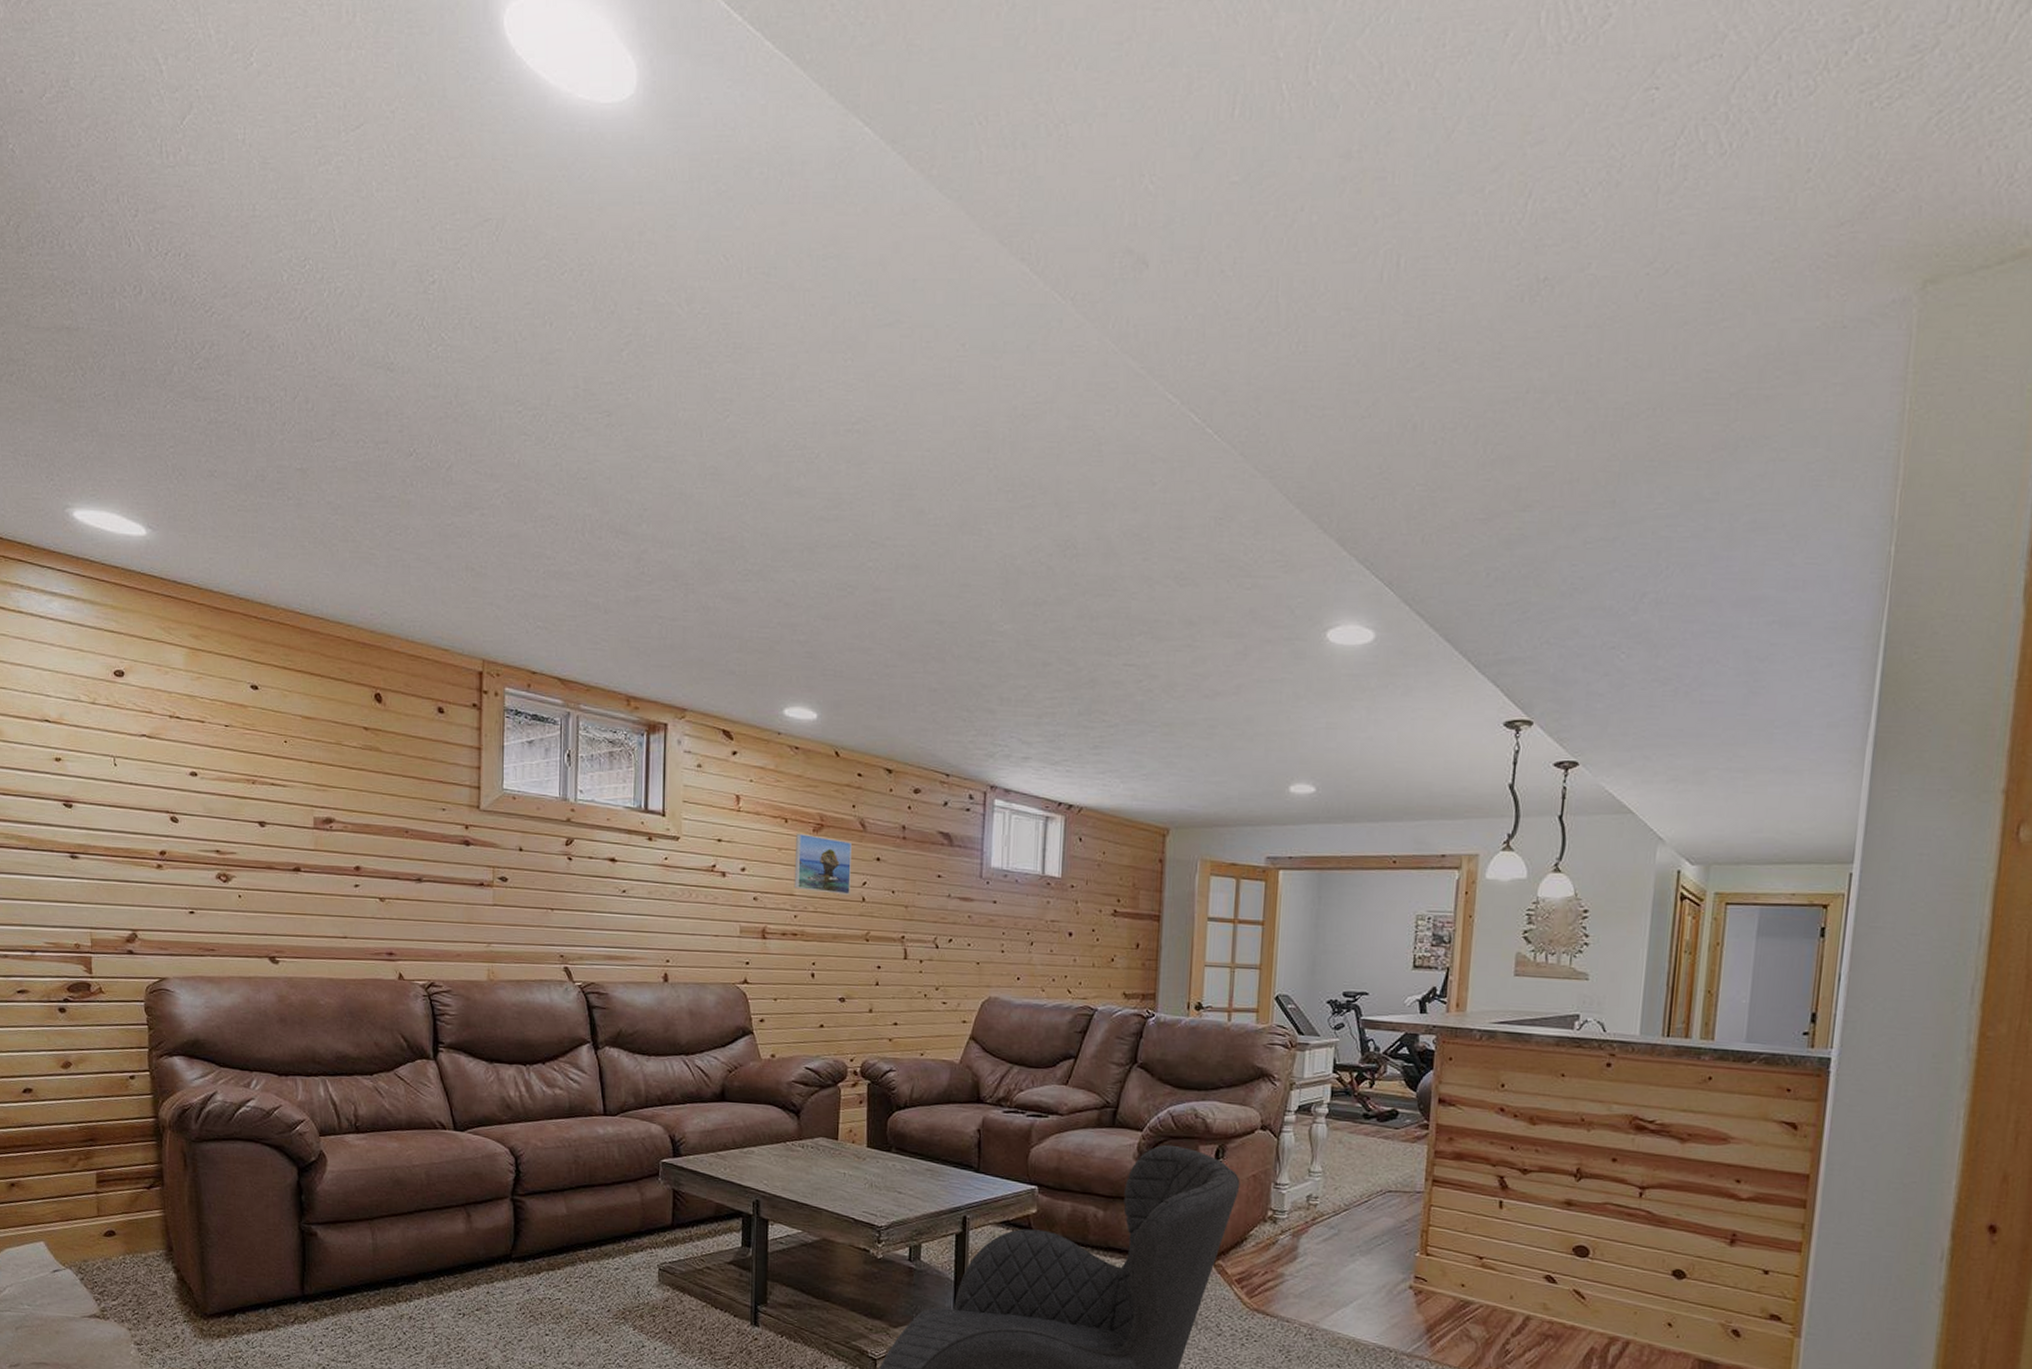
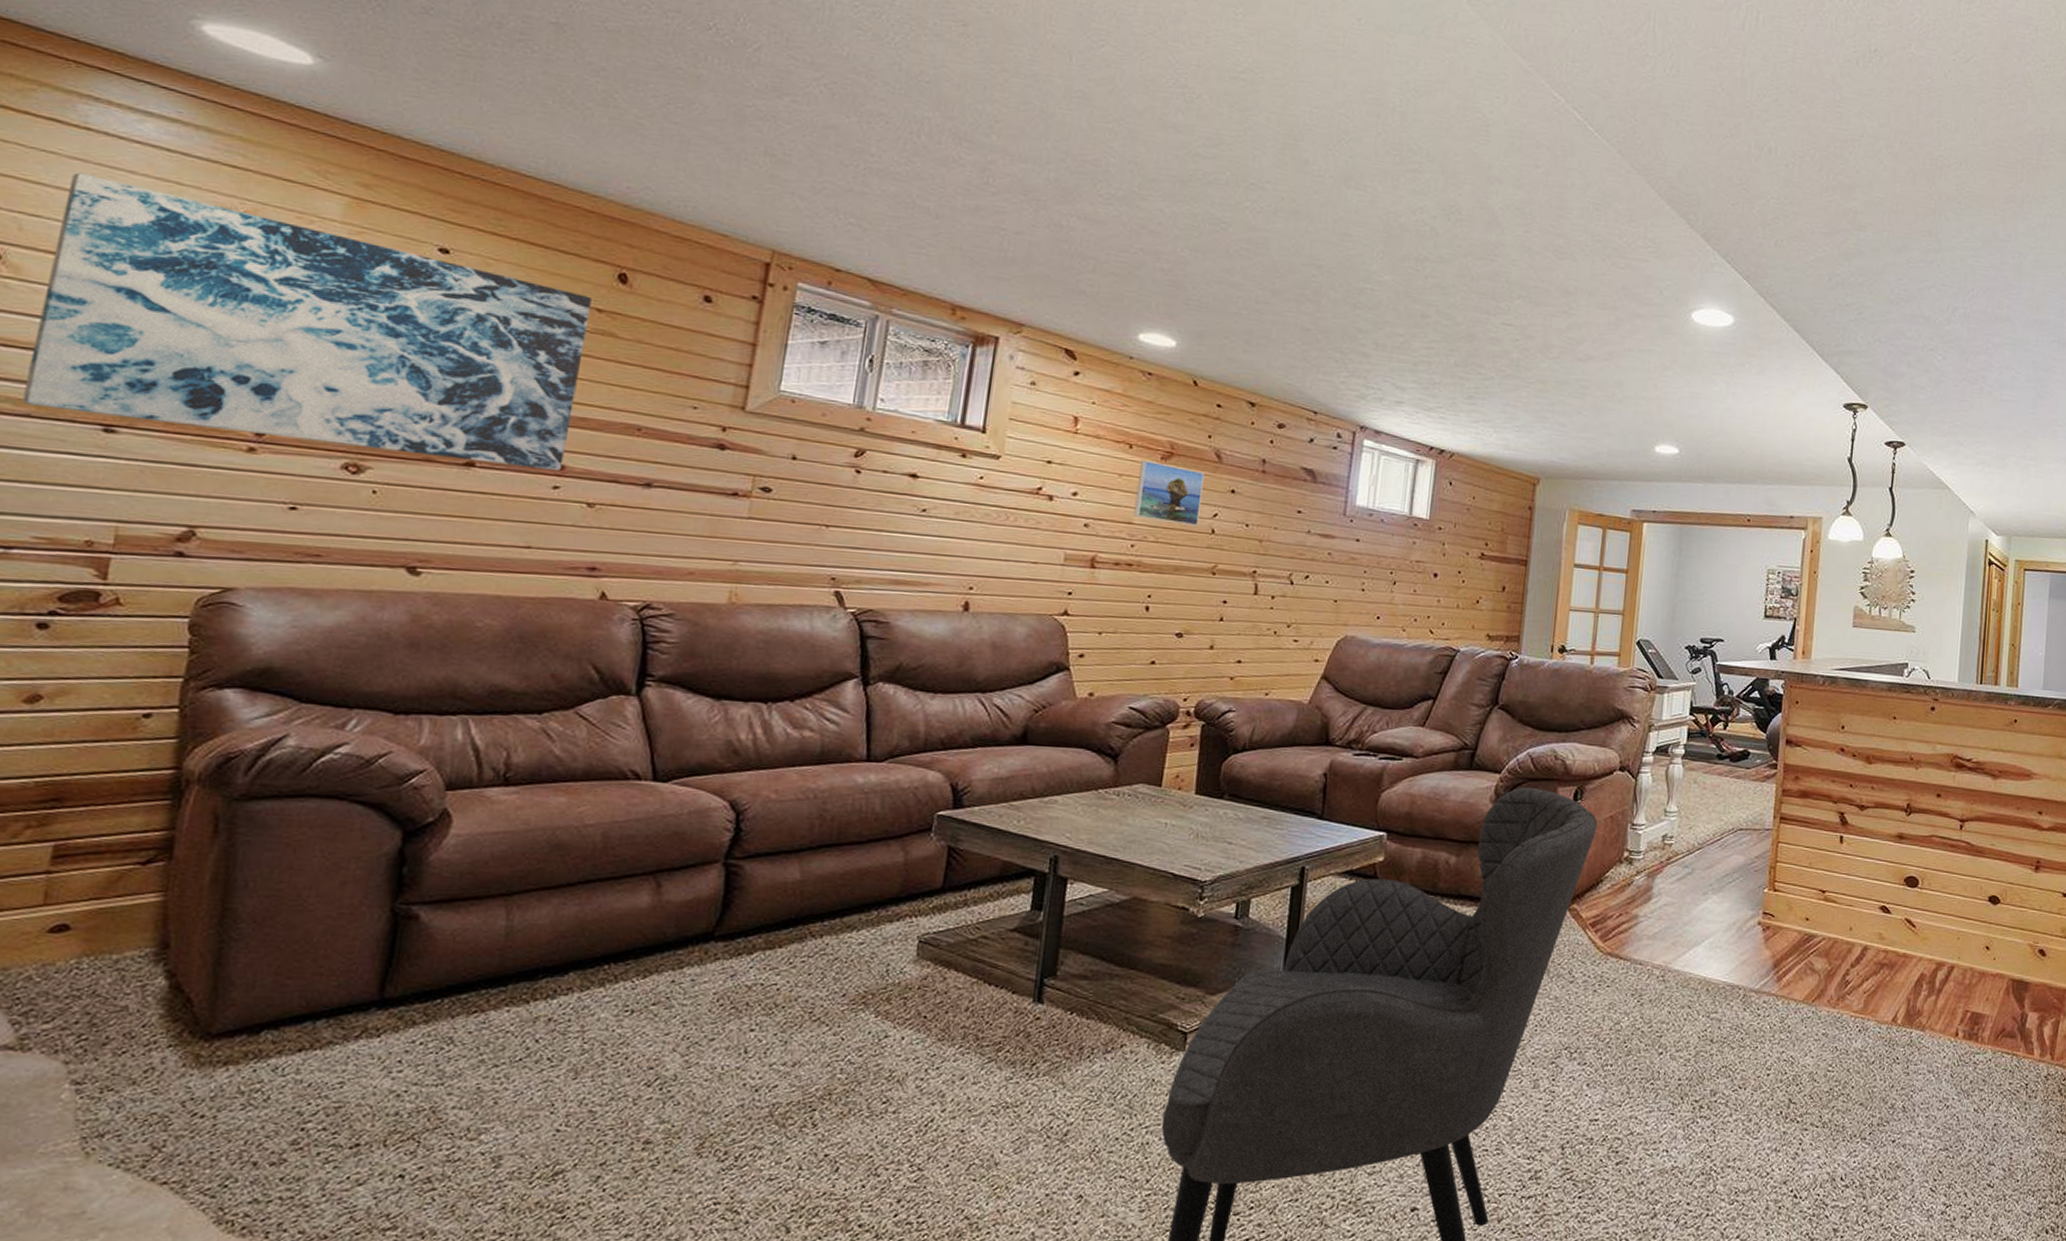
wall art: none [18,649,360,871] -> present [22,172,592,470]

